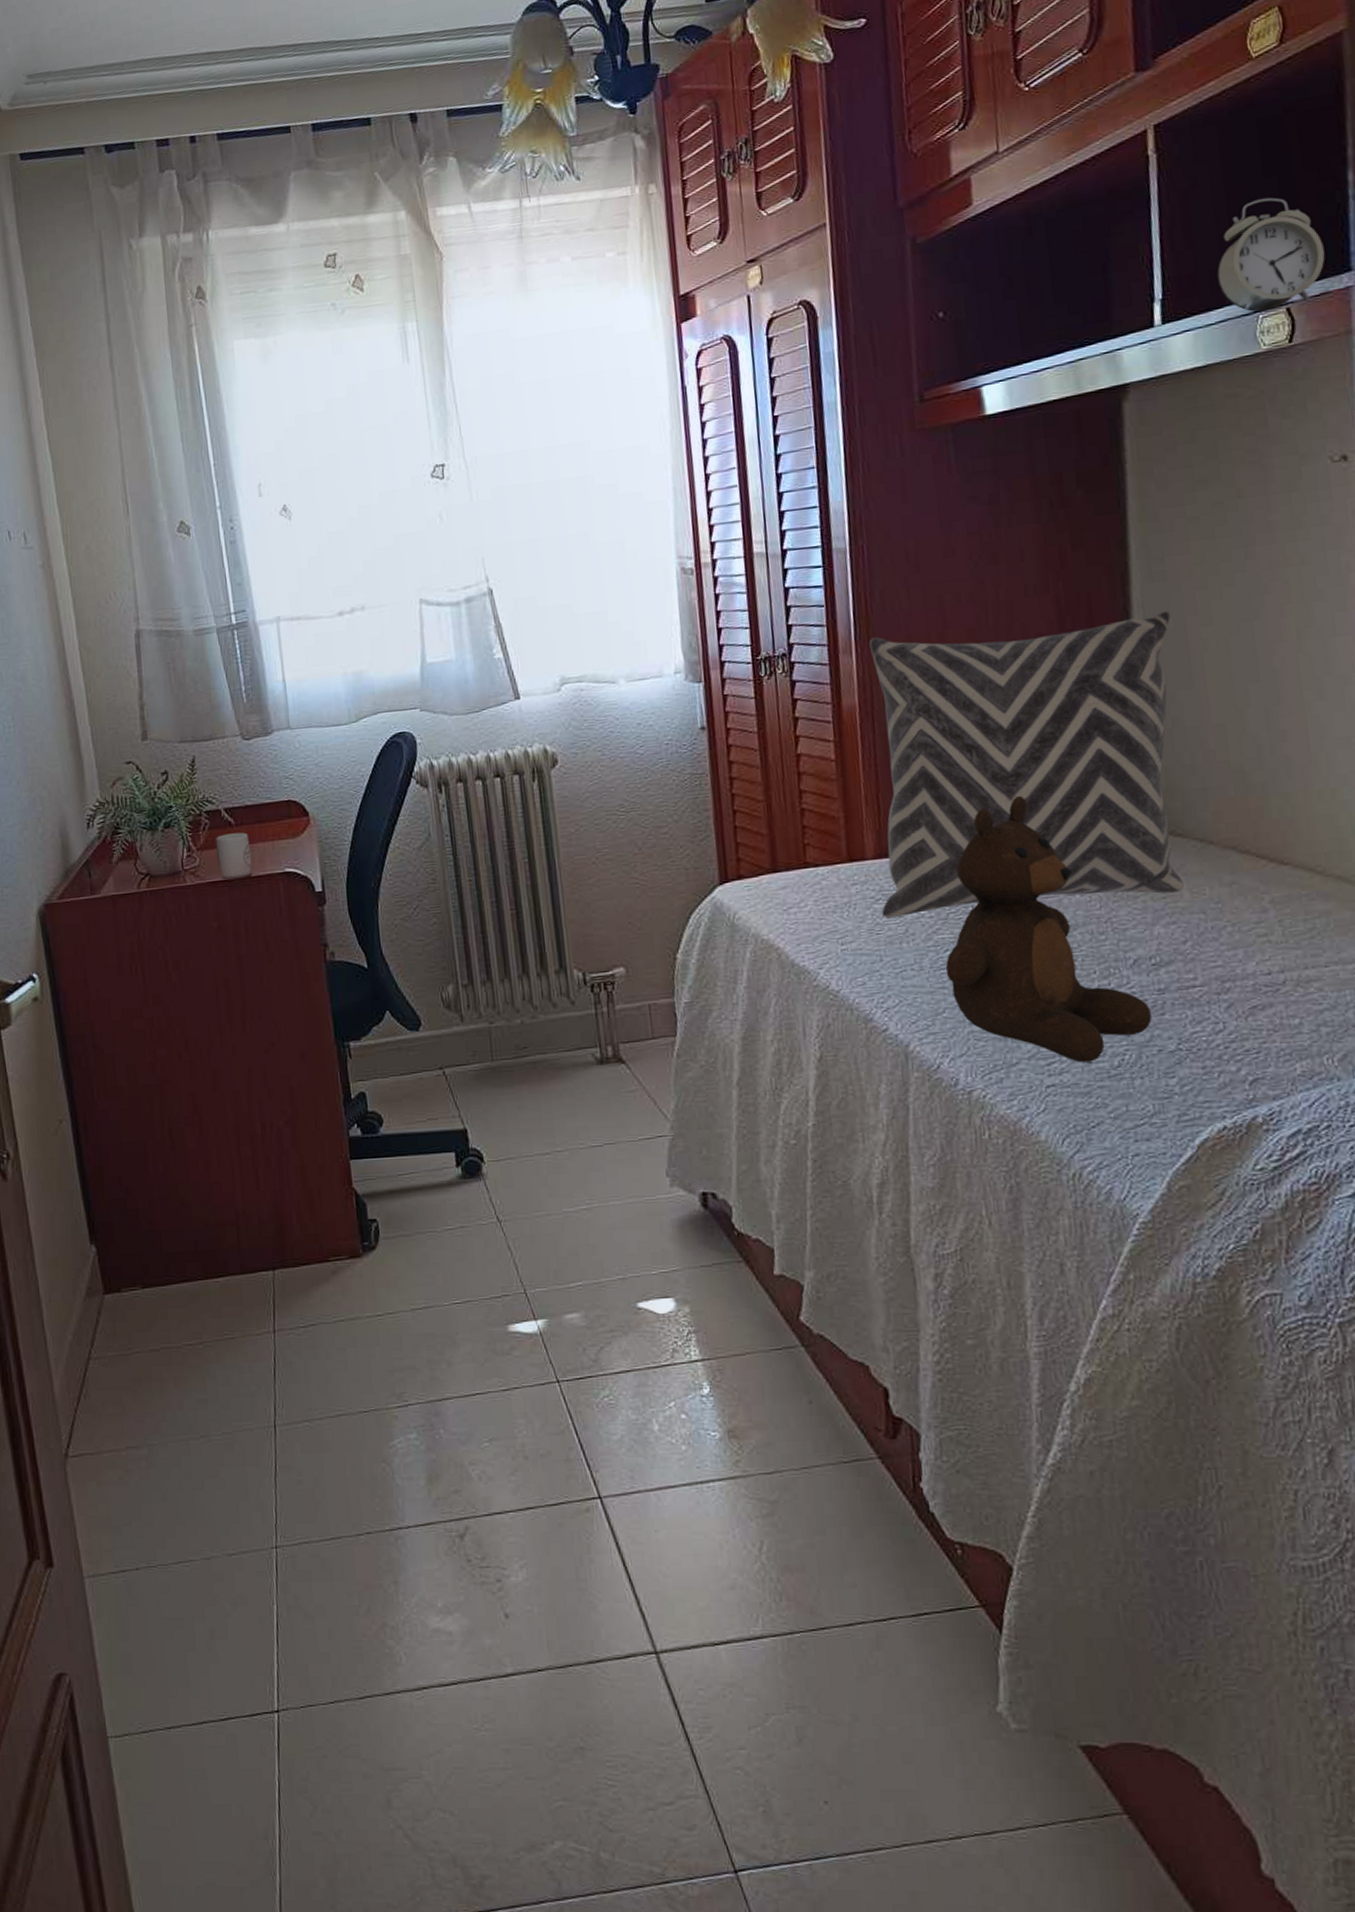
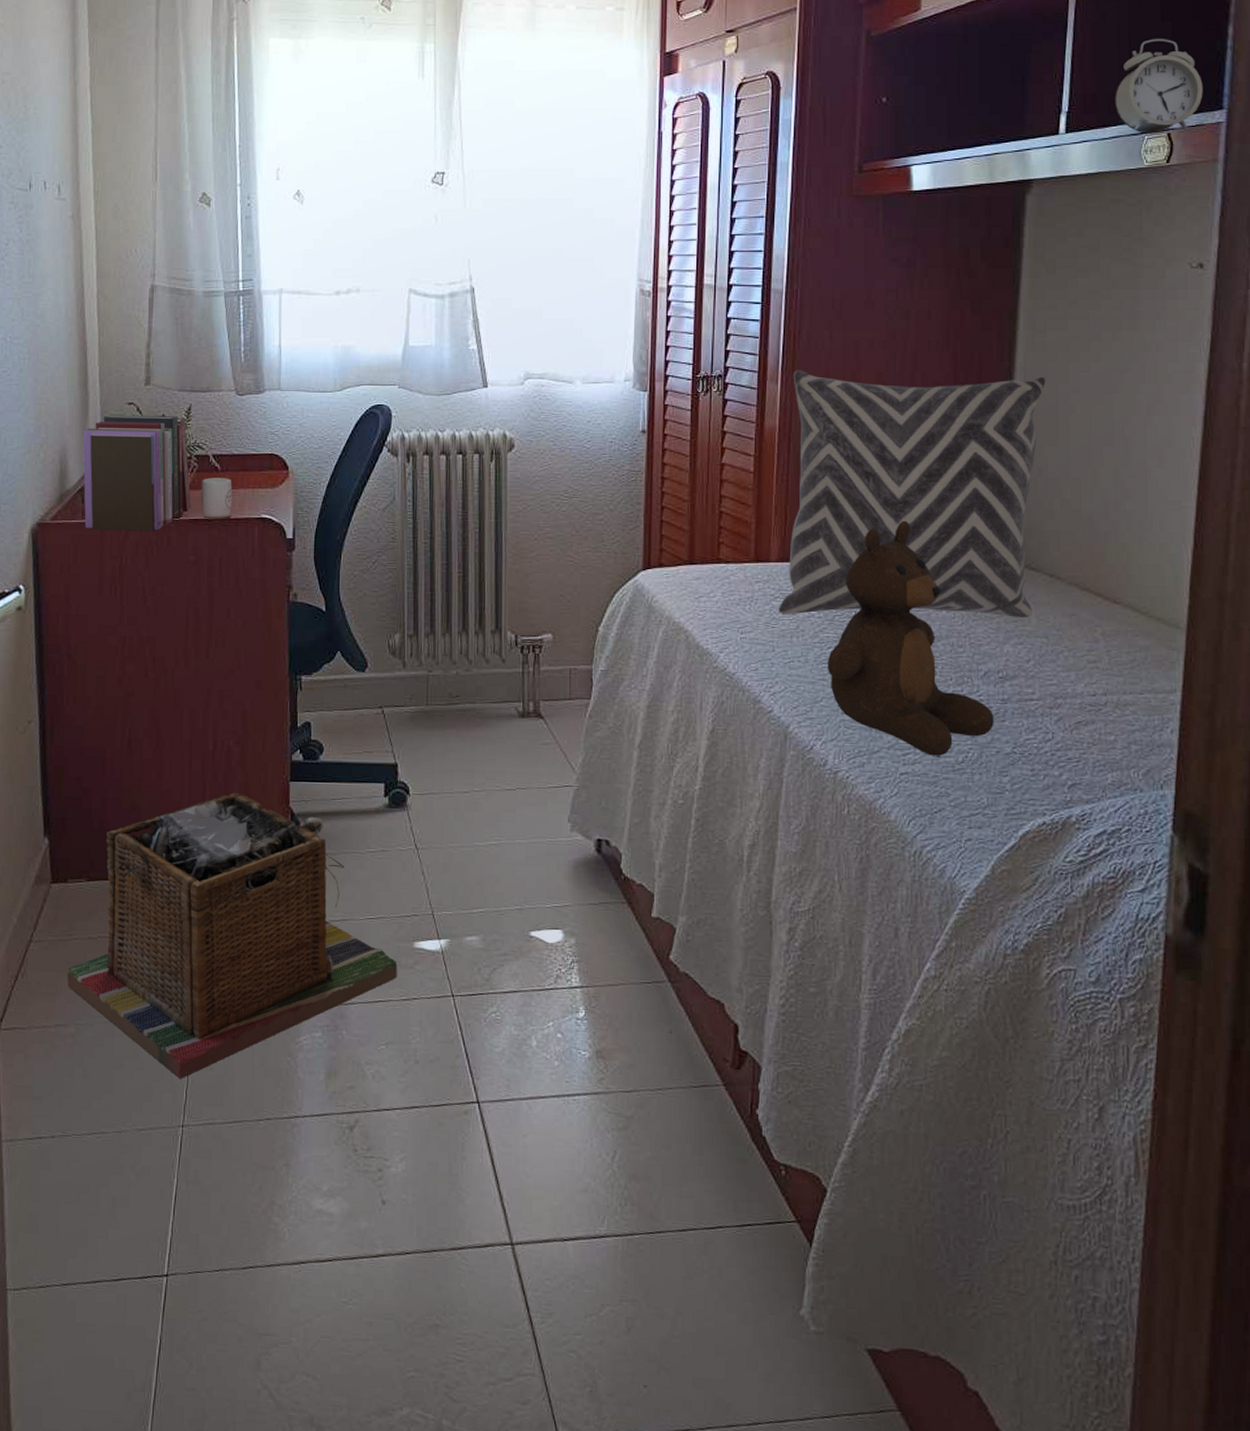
books: none [81,771,208,905] -> present [83,414,192,532]
laundry basket: none [133,1173,494,1496] -> present [67,792,397,1079]

